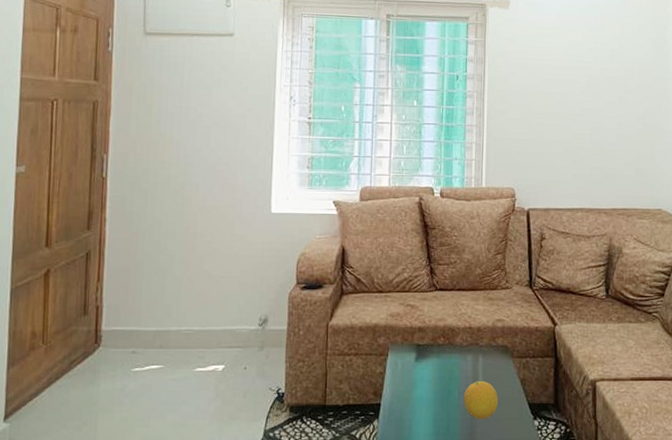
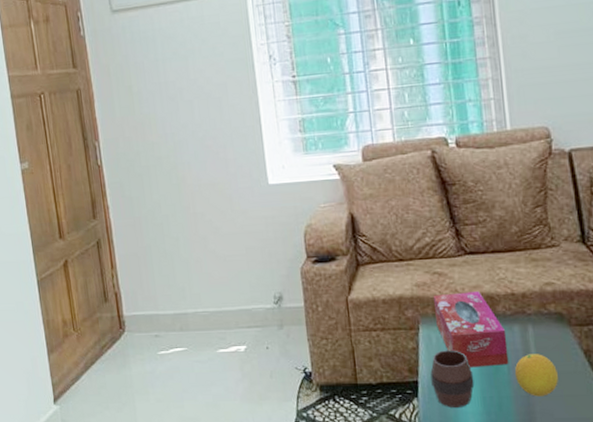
cup: none [392,375,429,428] -> present [430,350,475,407]
tissue box: none [403,324,461,392] -> present [433,291,509,368]

